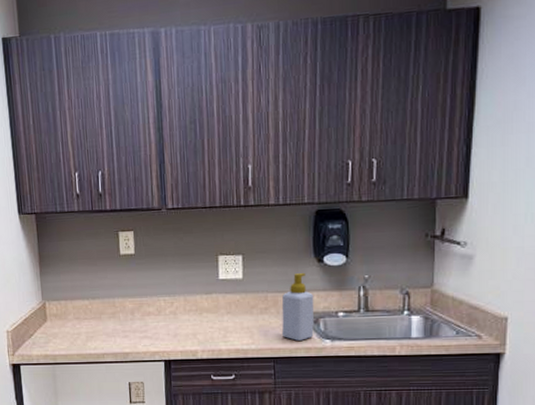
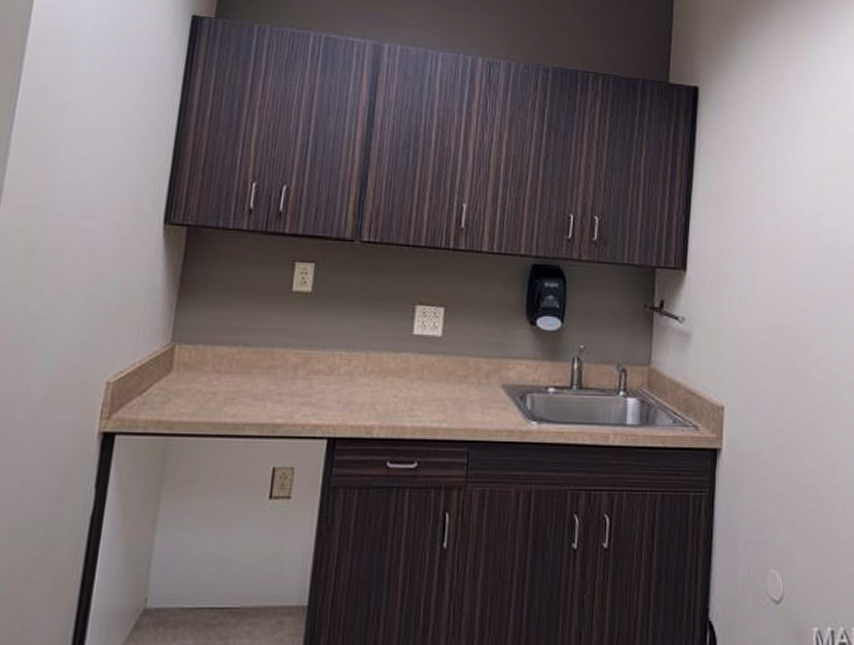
soap bottle: present [281,272,314,341] -> none [482,335,523,421]

